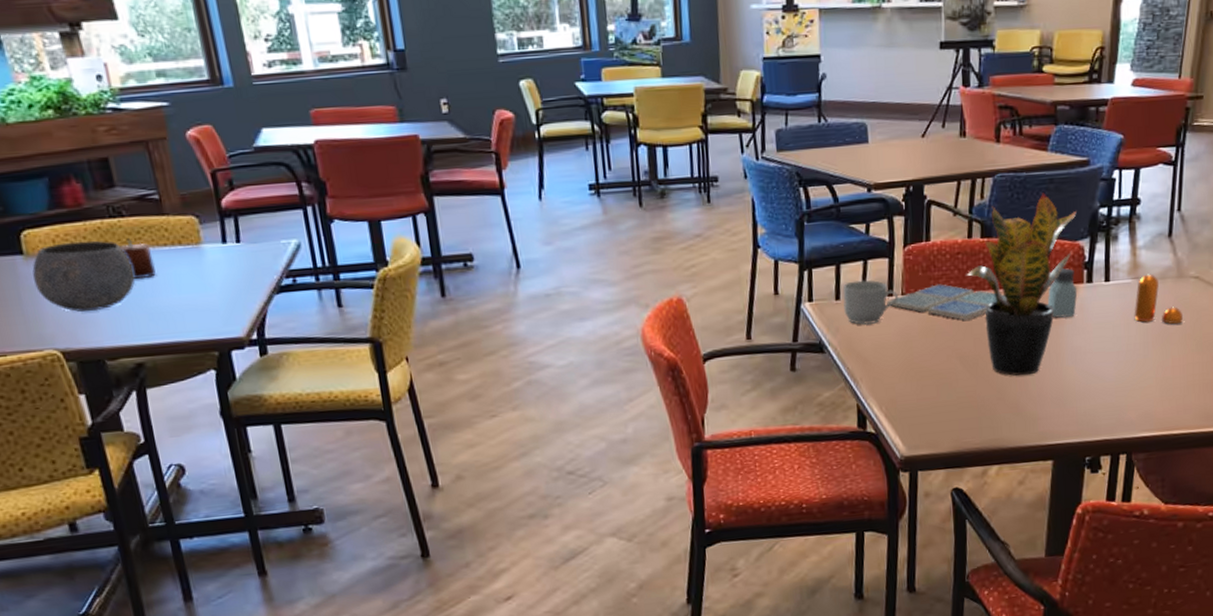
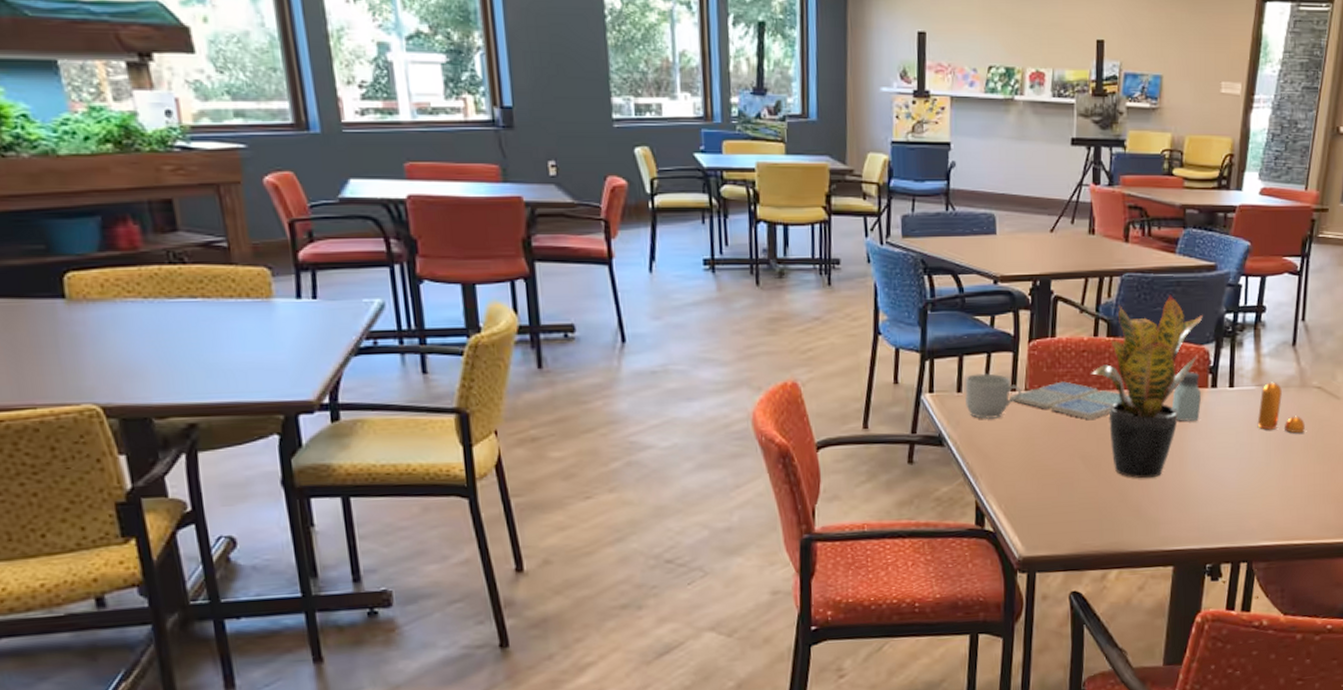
bowl: present [32,240,135,312] -> none [74,287,194,364]
candle: present [120,239,156,279] -> none [179,288,218,331]

